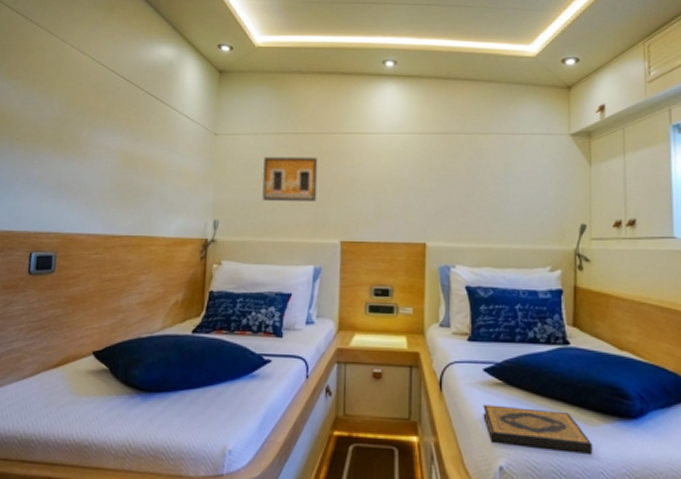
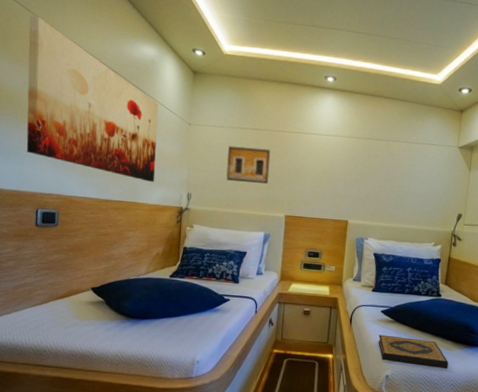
wall art: none [22,26,178,209] -> present [26,15,159,182]

